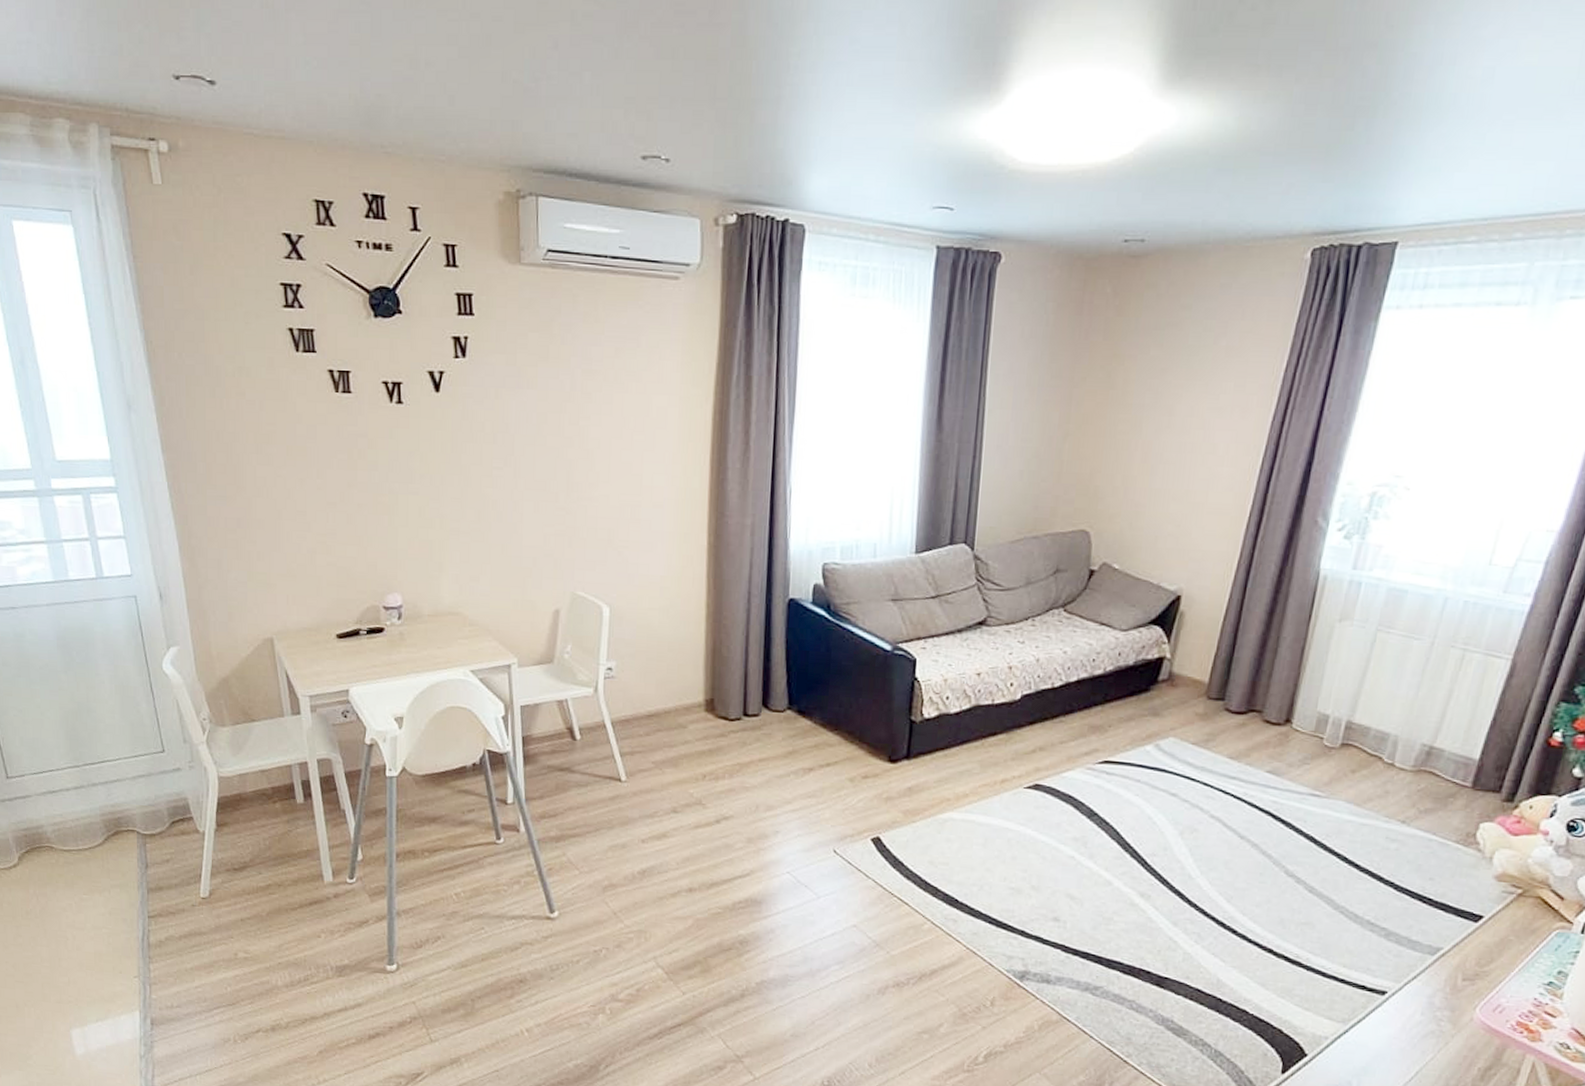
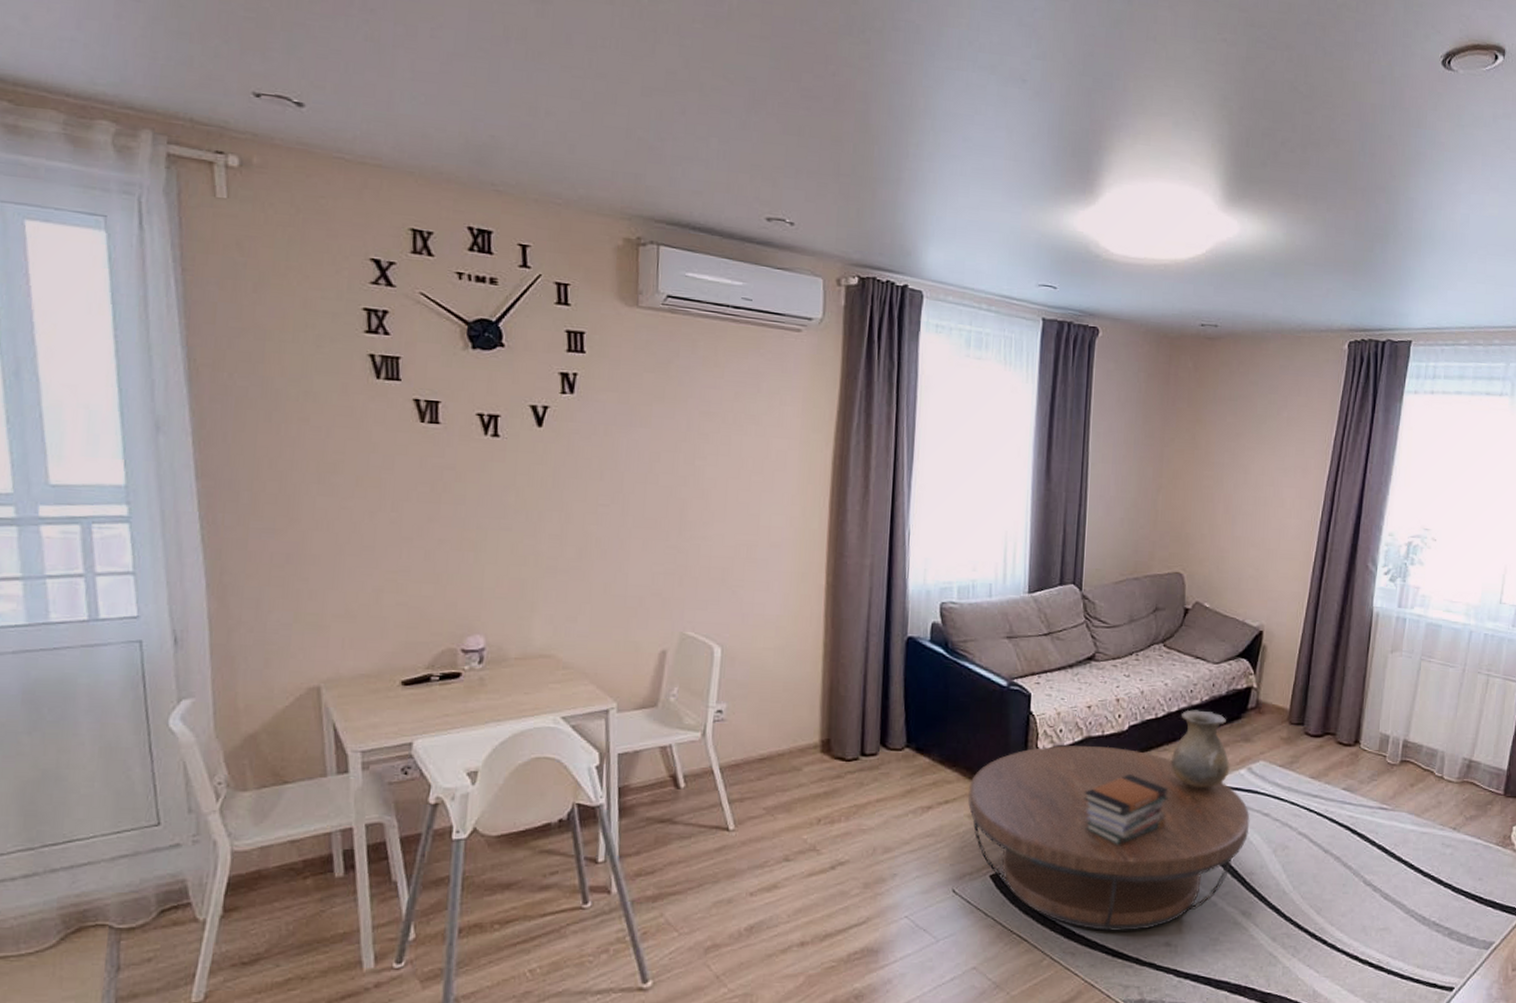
coffee table: none [849,712,1155,904] -> present [967,745,1250,932]
book stack: none [970,746,1063,817] -> present [1083,775,1168,845]
vase: none [1067,680,1135,764] -> present [1171,709,1230,788]

